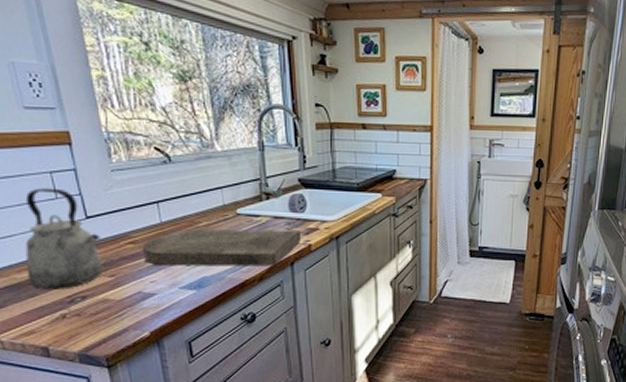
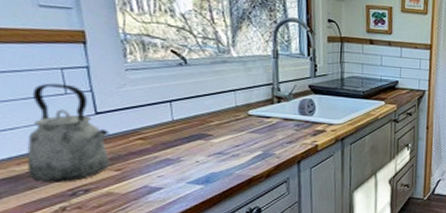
cutting board: present [143,229,302,266] -> none [152,128,309,164]

